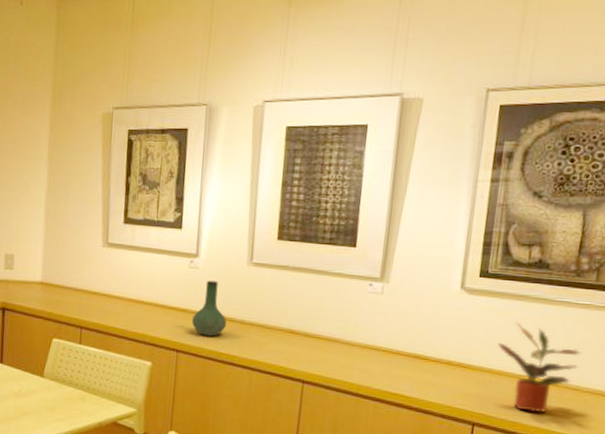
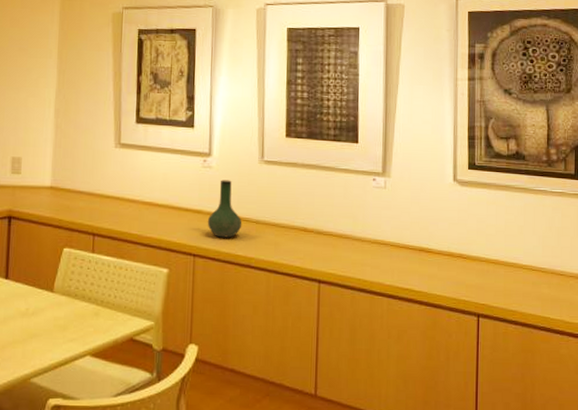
potted plant: present [497,322,582,413] -> none [490,211,562,300]

